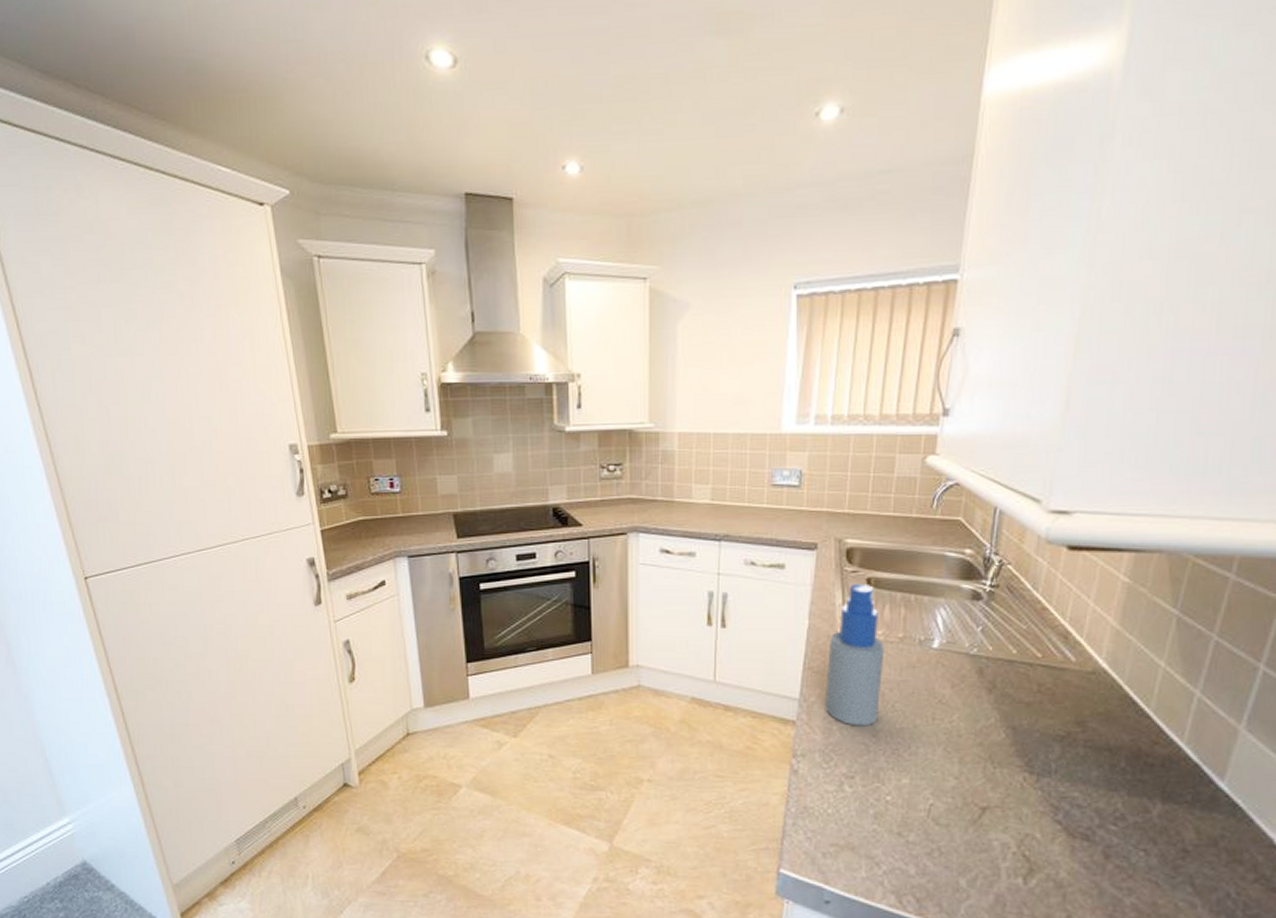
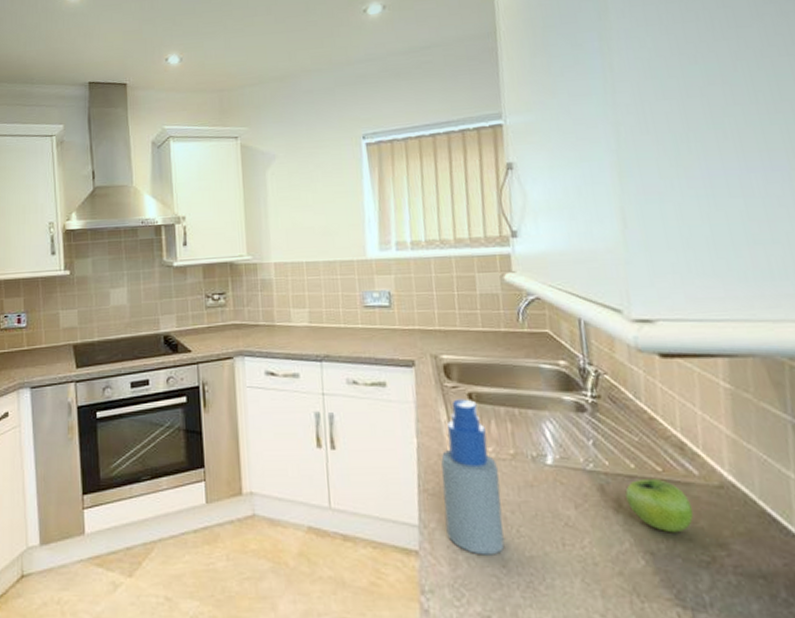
fruit: none [1001,664,1062,712] -> present [625,479,694,533]

